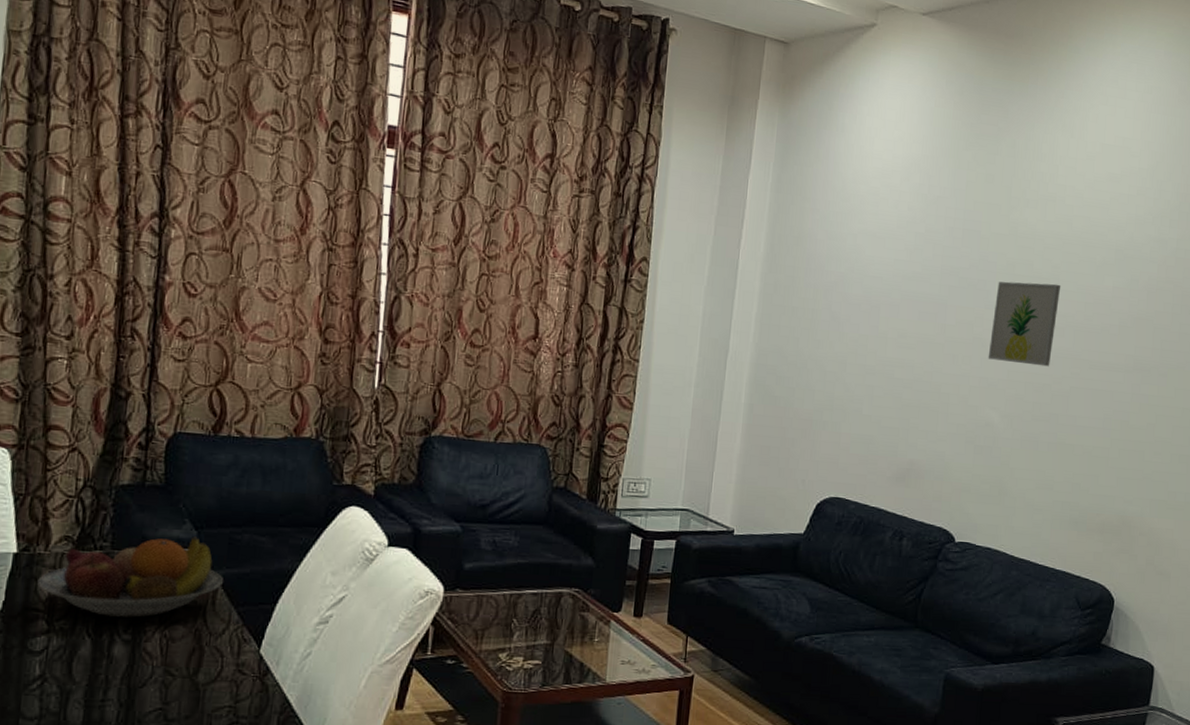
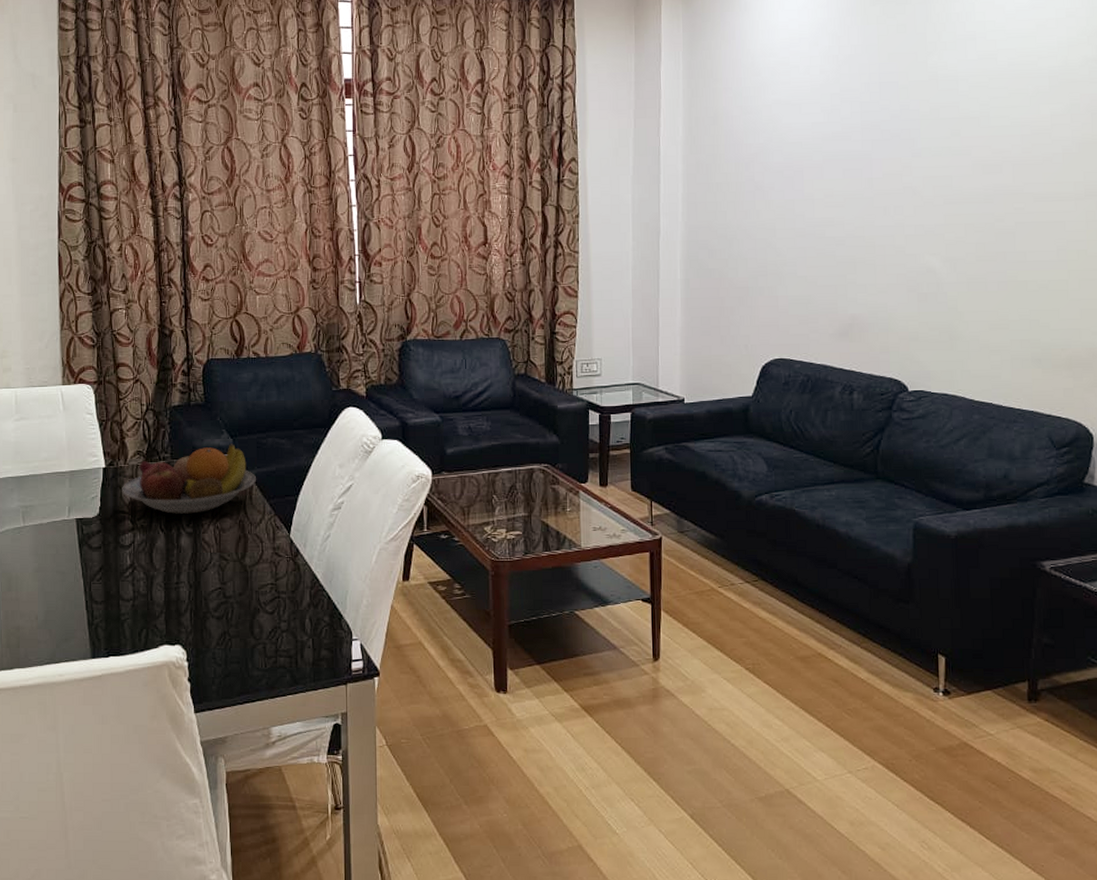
wall art: present [988,281,1061,367] -> none [921,121,993,206]

